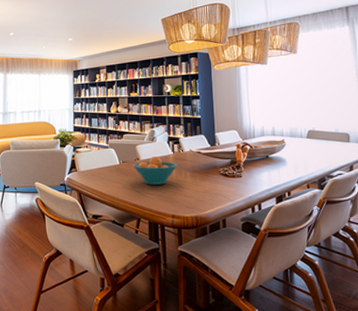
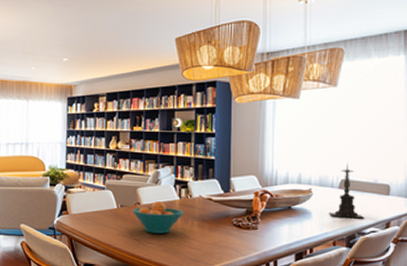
candle holder: none [300,116,331,164] -> present [328,163,365,219]

